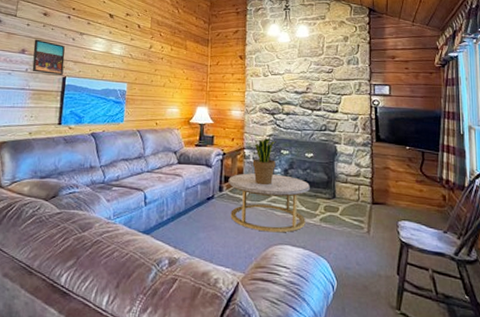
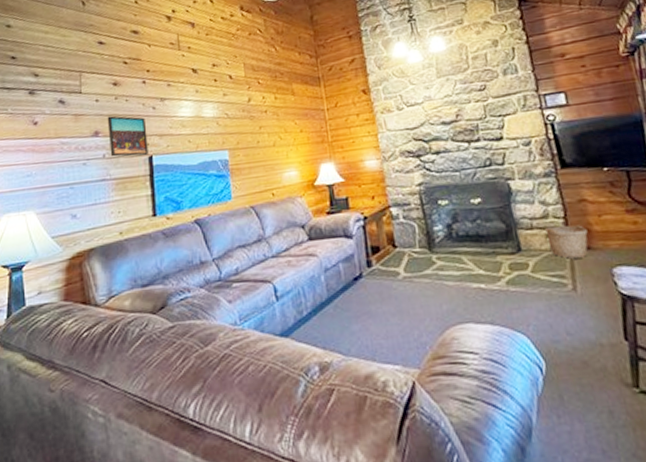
coffee table: present [228,173,310,233] -> none [376,232,488,311]
potted plant: present [252,138,276,186] -> none [398,188,435,251]
basket: none [356,183,386,210] -> present [545,225,588,259]

